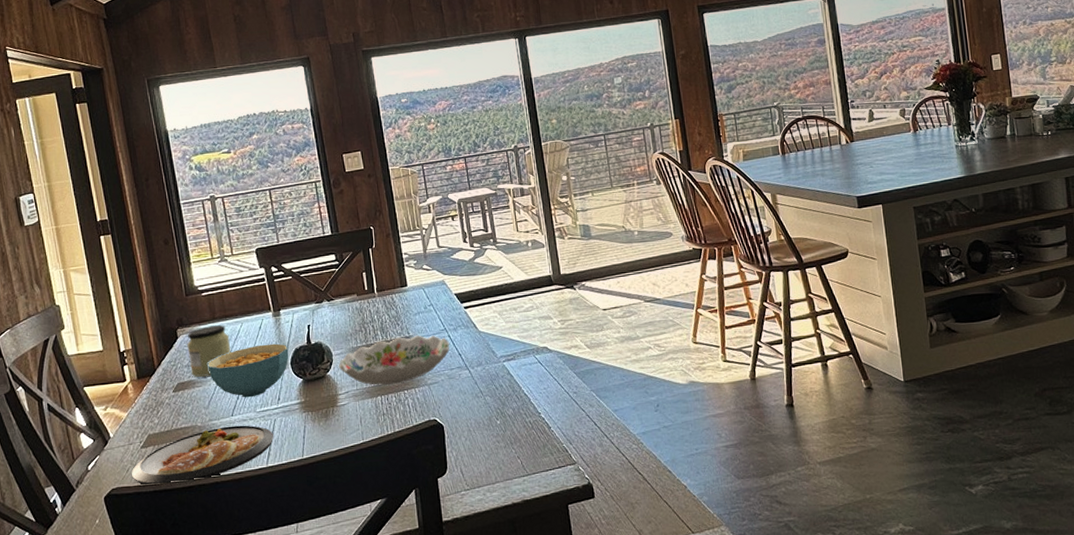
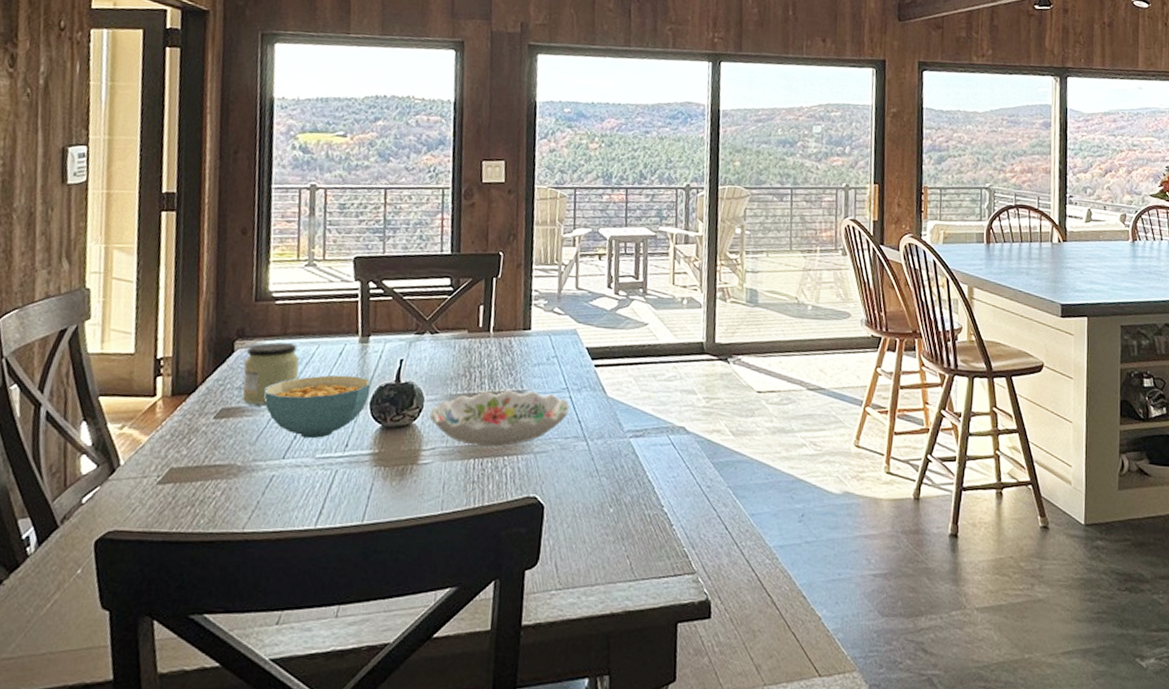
dish: present [132,425,273,486] -> none [137,471,331,536]

